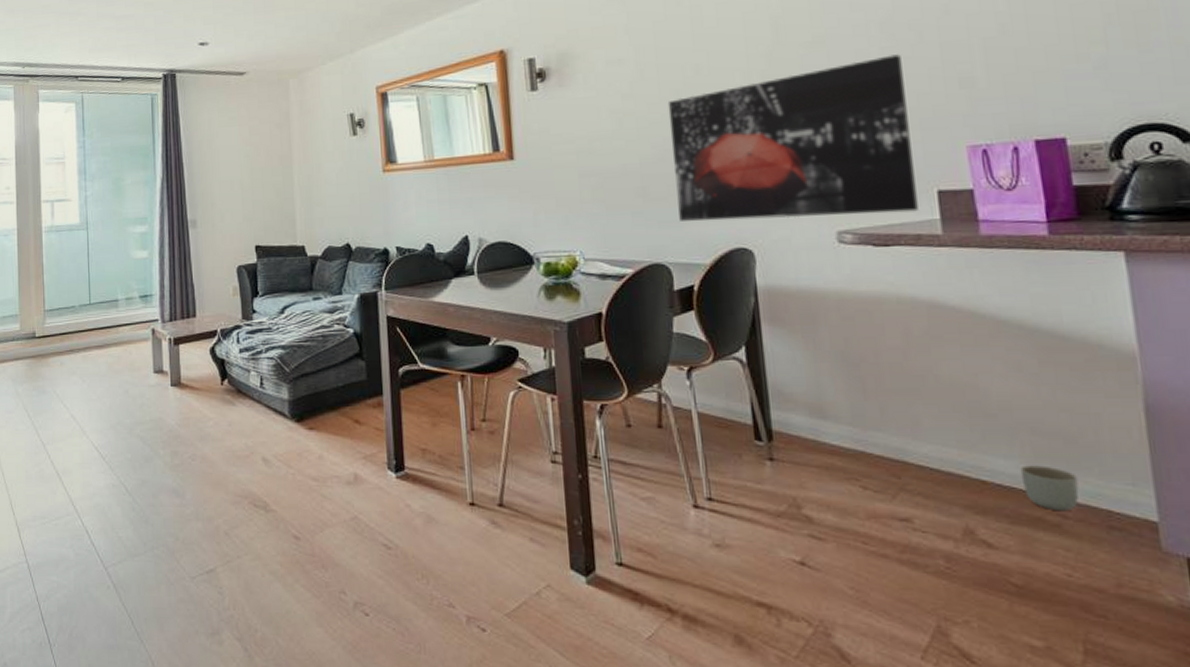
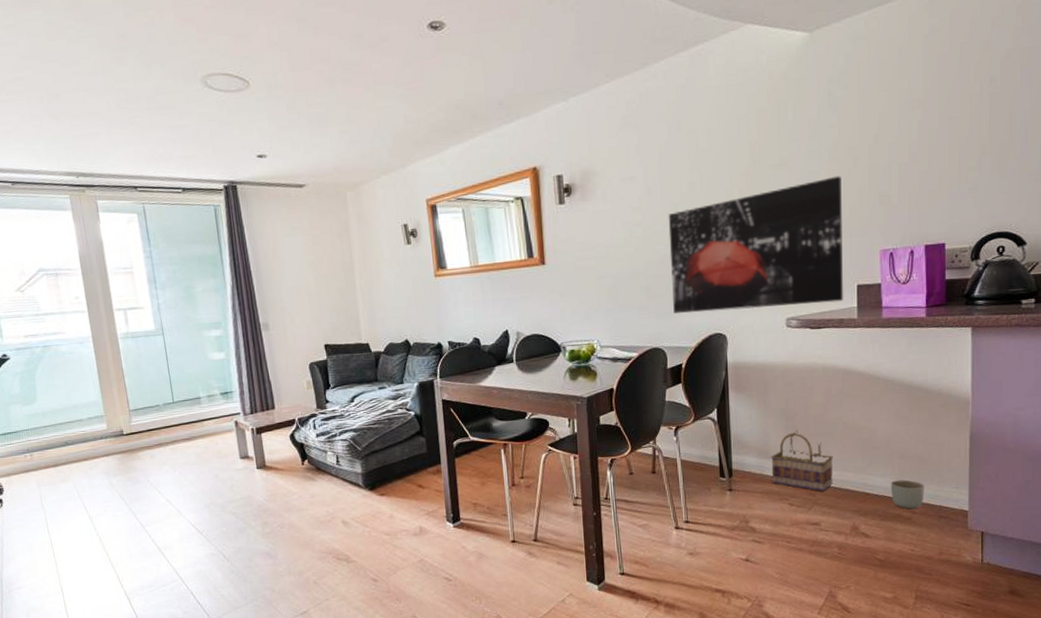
basket: none [828,380,927,473] -> present [771,429,833,492]

